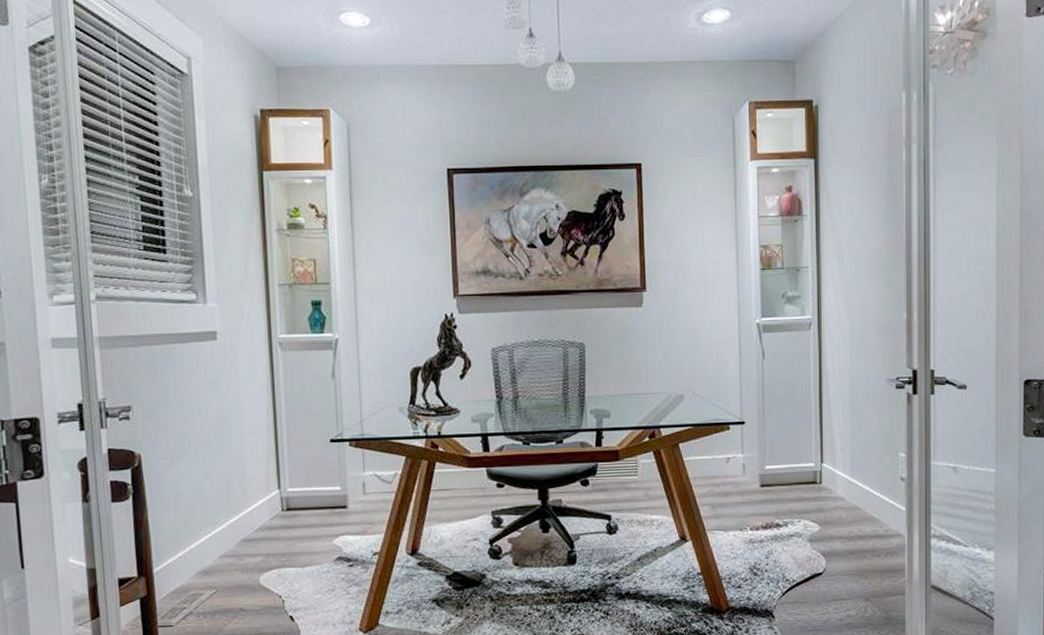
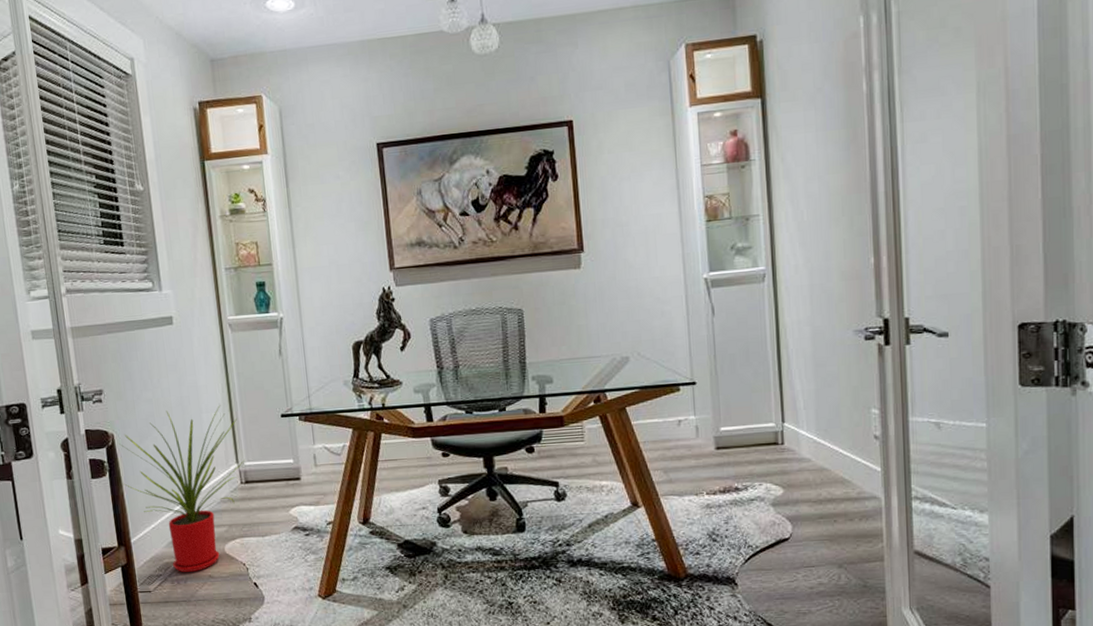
house plant: none [147,427,288,606] -> present [119,405,245,573]

